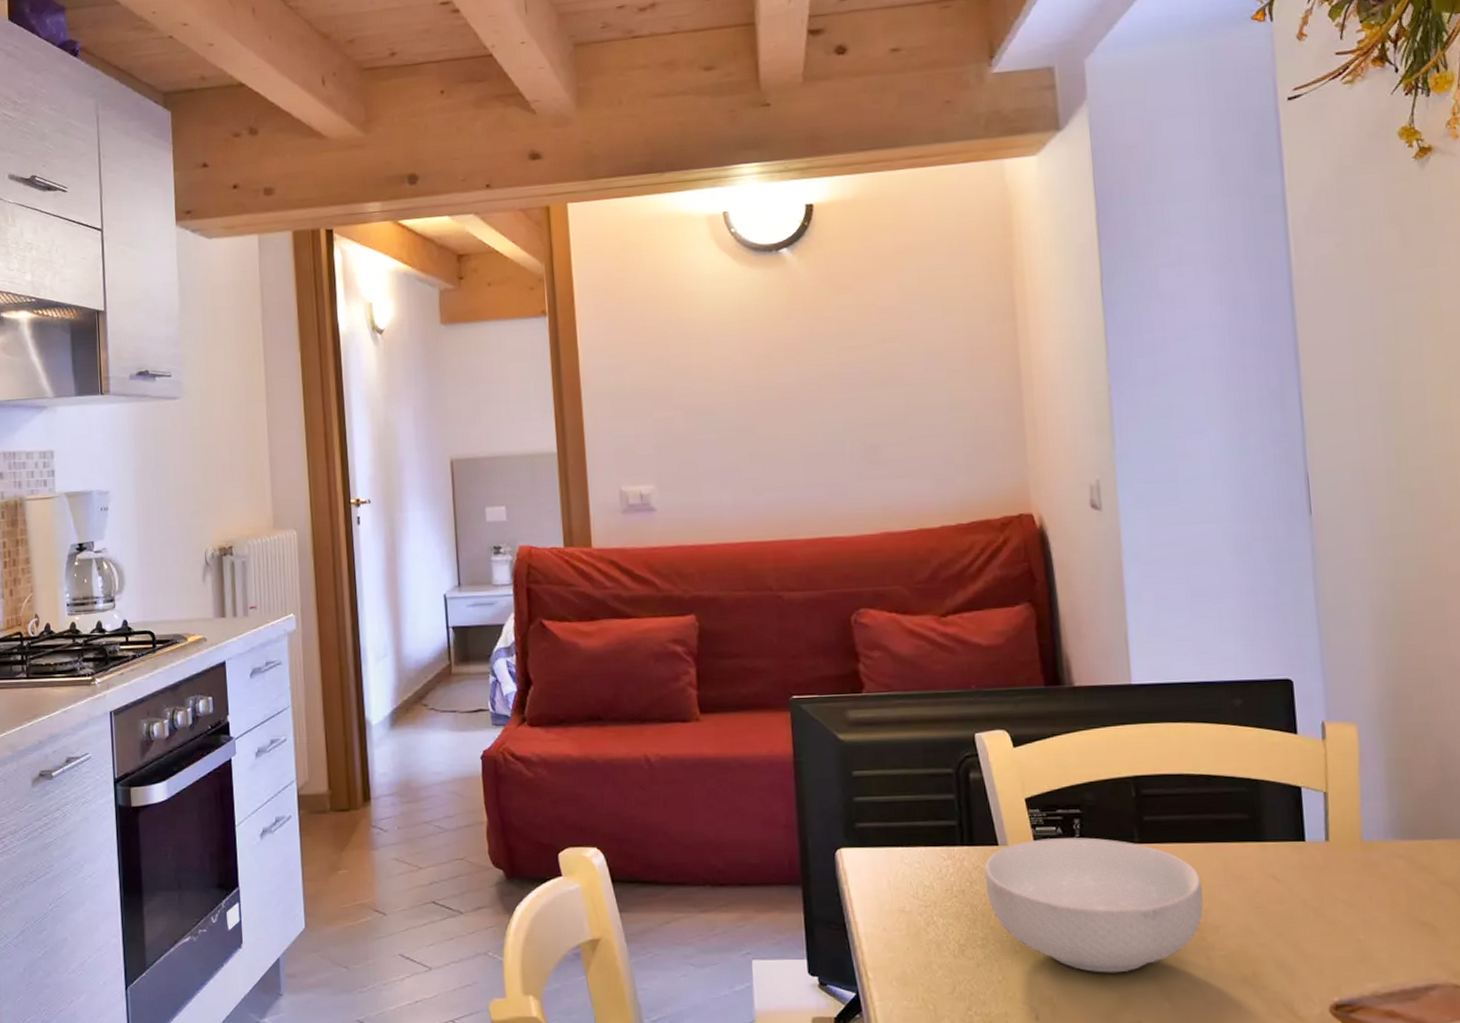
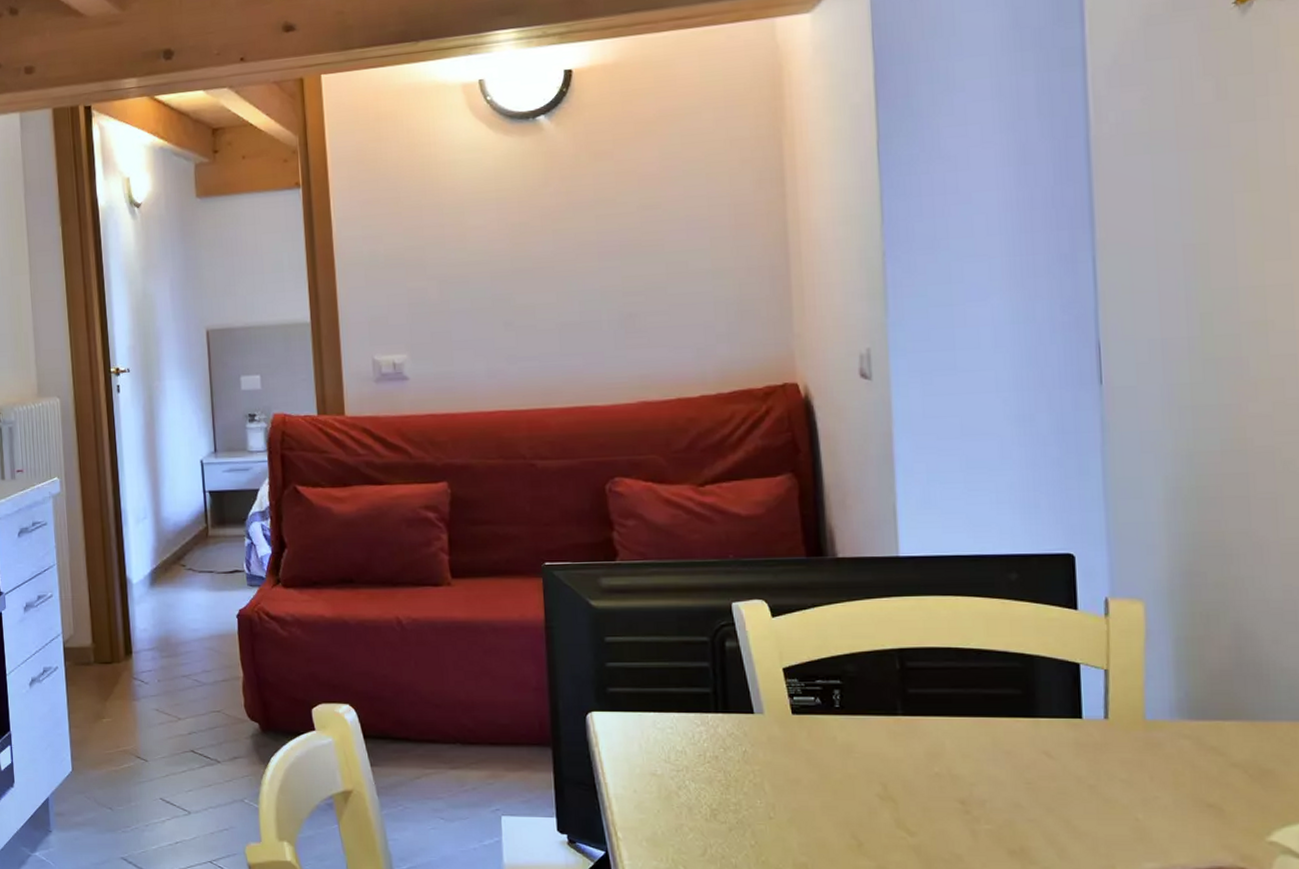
cereal bowl: present [984,837,1204,973] -> none [738,708,969,843]

